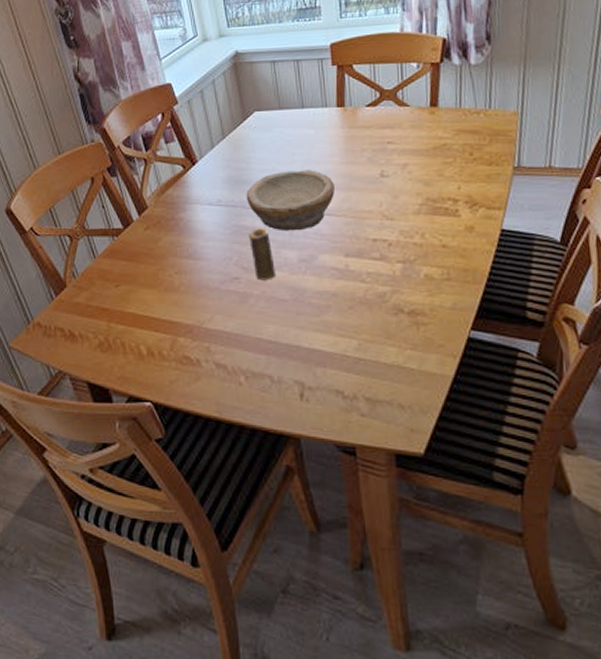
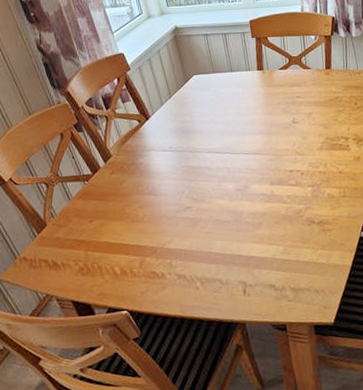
bowl: present [246,170,335,232] -> none [191,120,260,169]
candle: present [248,228,275,281] -> none [195,167,219,208]

